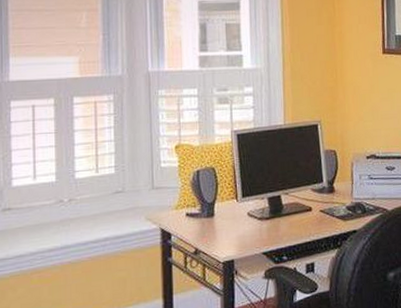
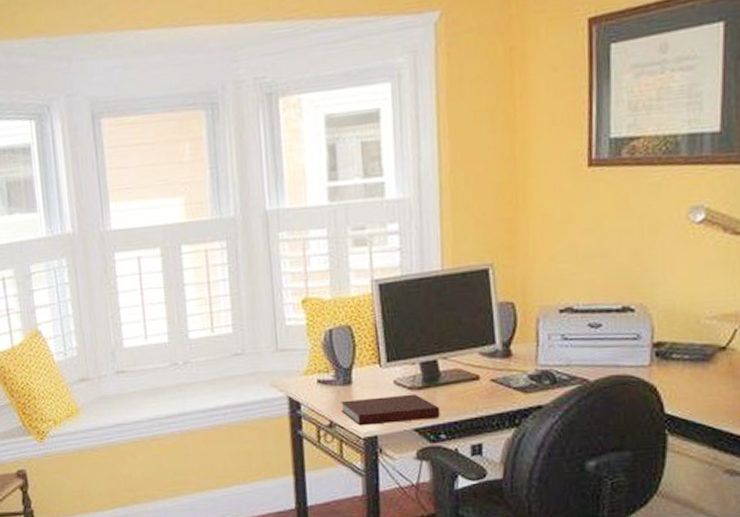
notebook: none [205,223,283,252] -> present [341,394,440,426]

